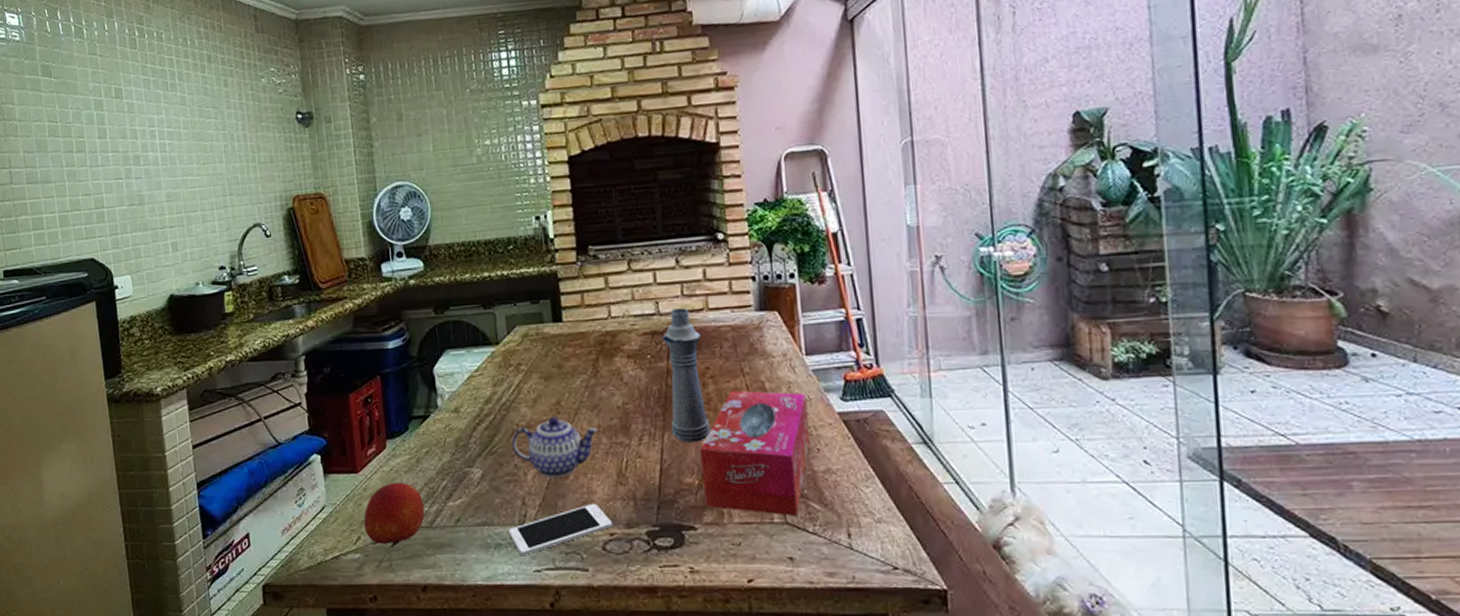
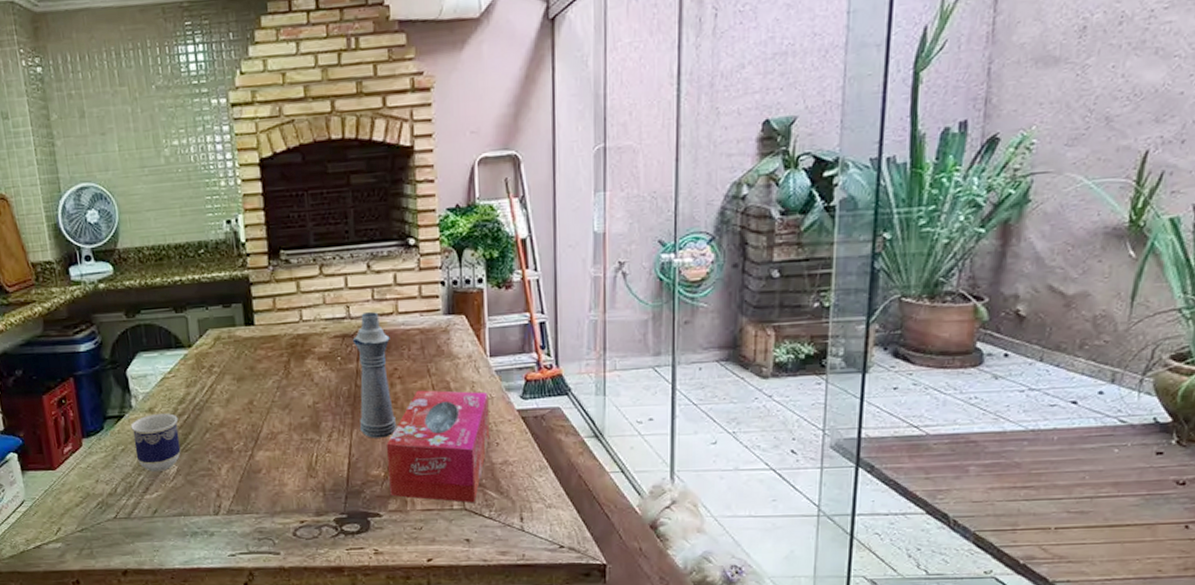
fruit: present [364,482,425,549] -> none [63,478,123,538]
cup: none [435,414,486,476] -> present [130,413,181,472]
cell phone: present [508,503,613,555] -> none [203,494,303,542]
teapot: present [511,416,598,479] -> none [205,415,289,473]

